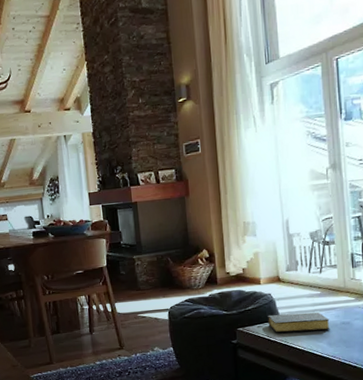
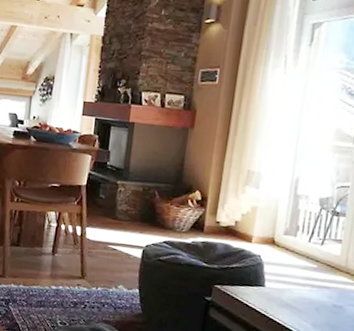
bible: present [257,312,330,333] -> none [238,278,321,310]

